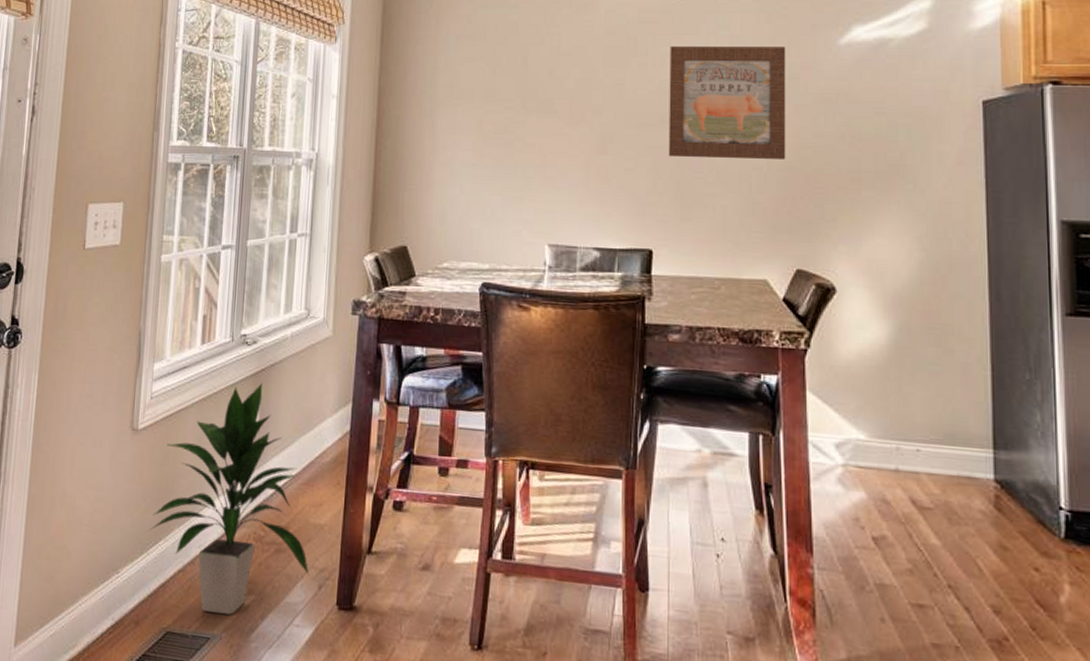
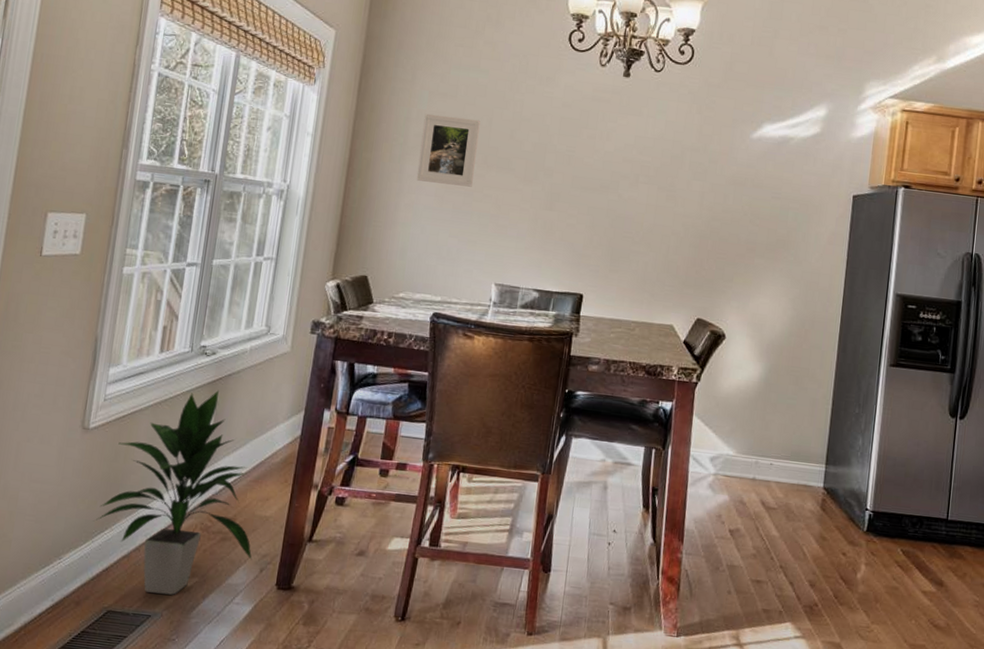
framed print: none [450,60,514,136] -> present [416,113,480,187]
wall art: present [668,46,786,159] -> none [605,123,710,228]

